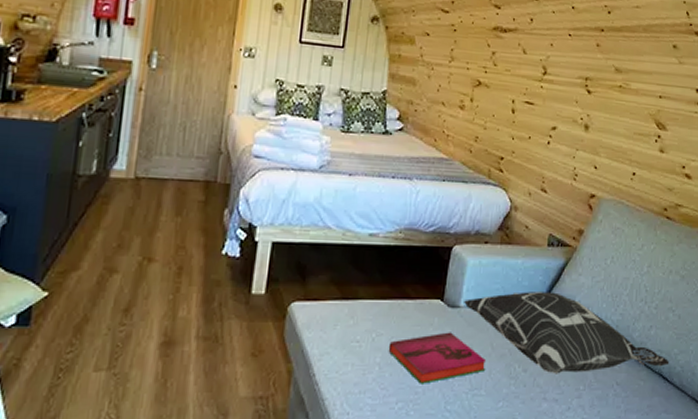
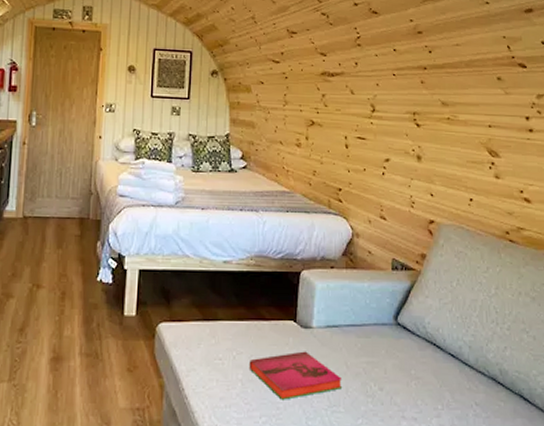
decorative pillow: present [464,292,670,374] -> none [316,313,529,393]

